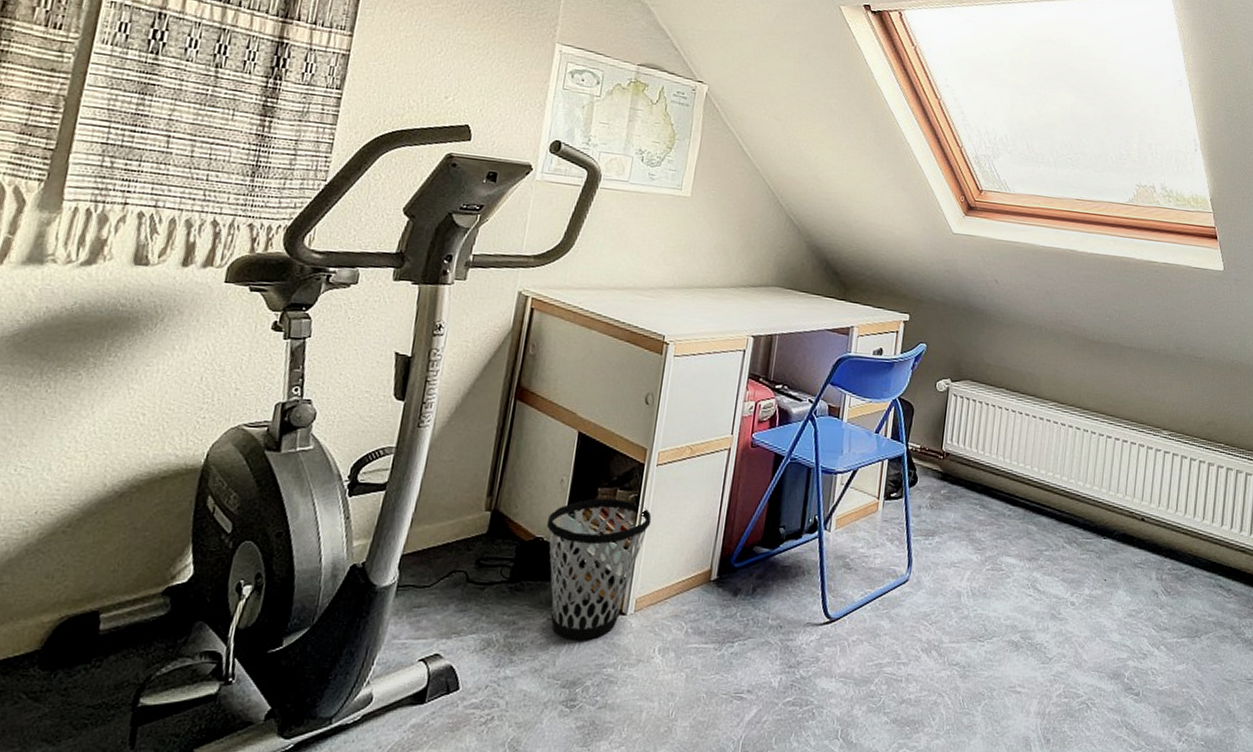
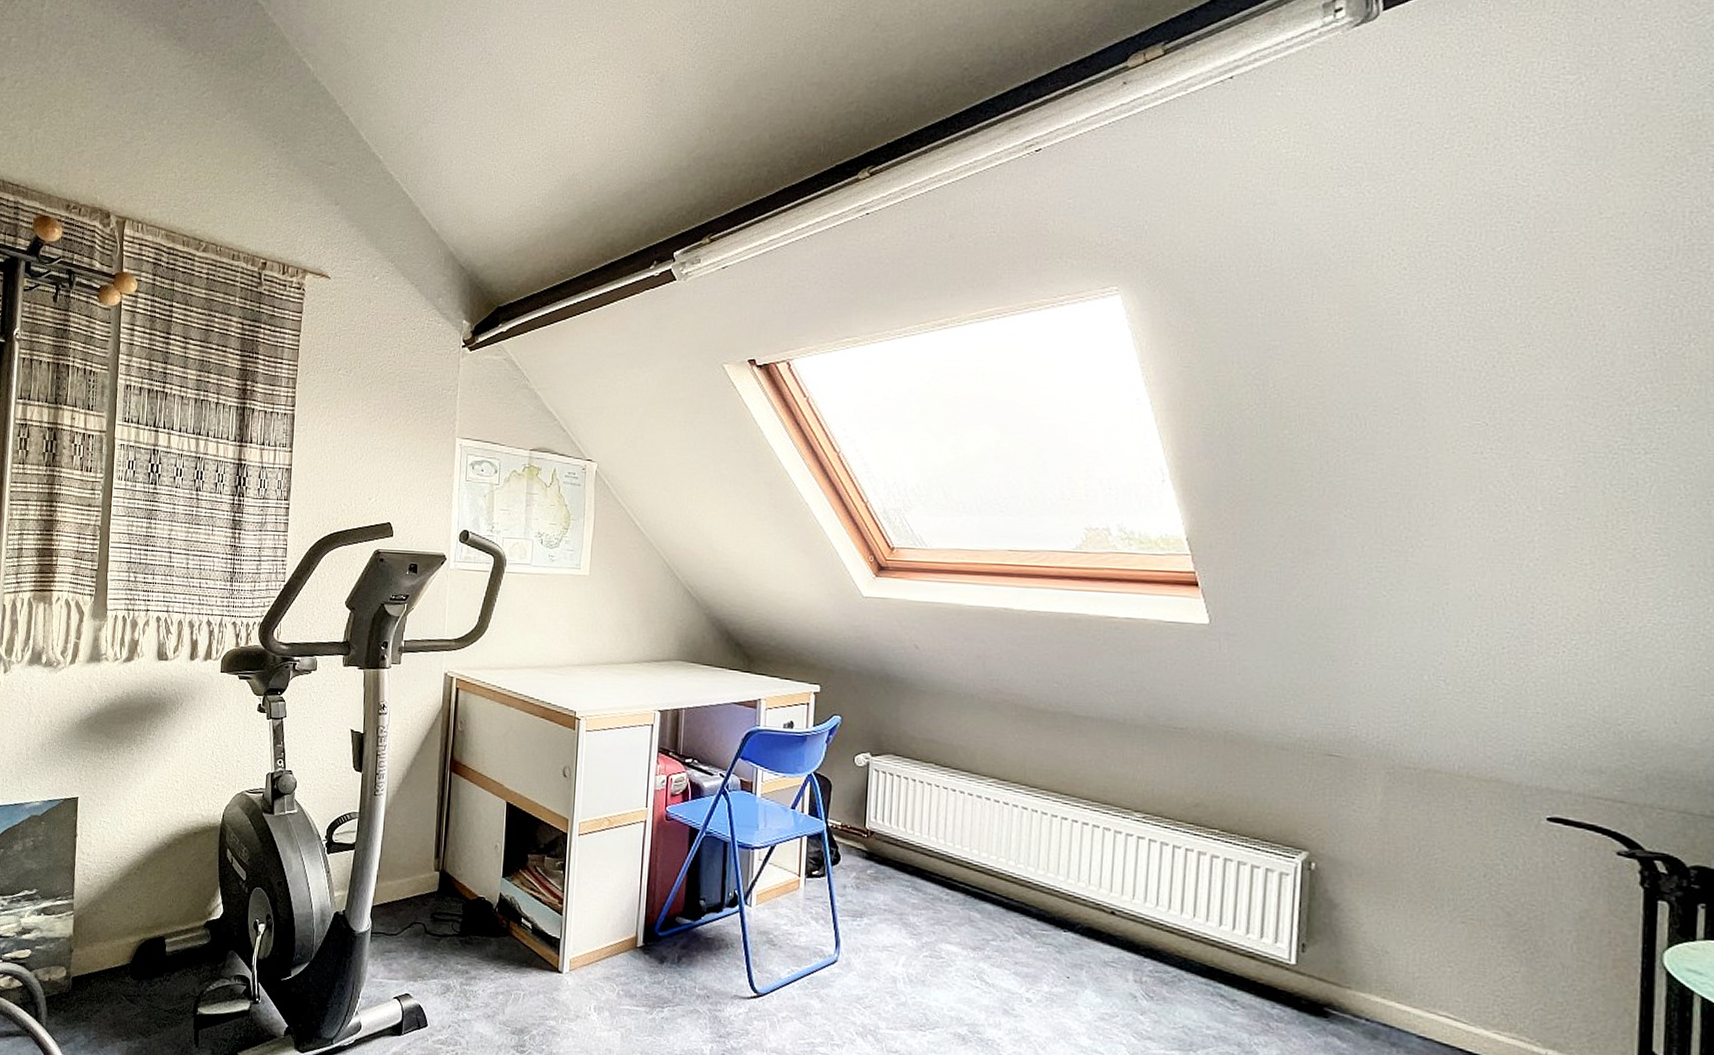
wastebasket: present [546,498,652,641] -> none [486,863,578,994]

